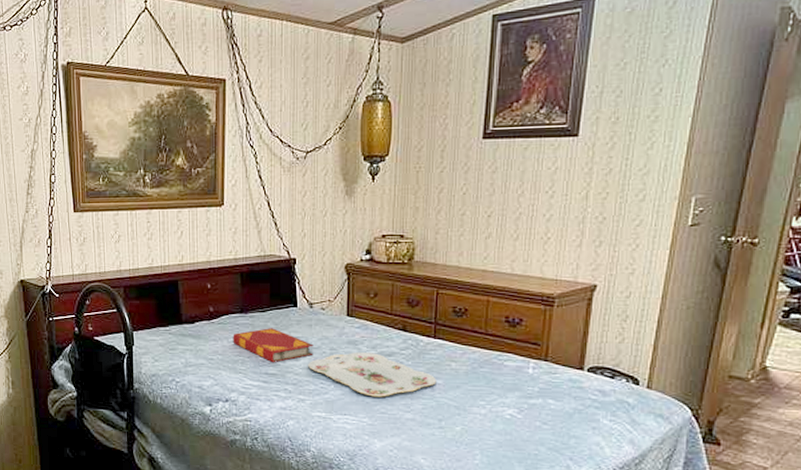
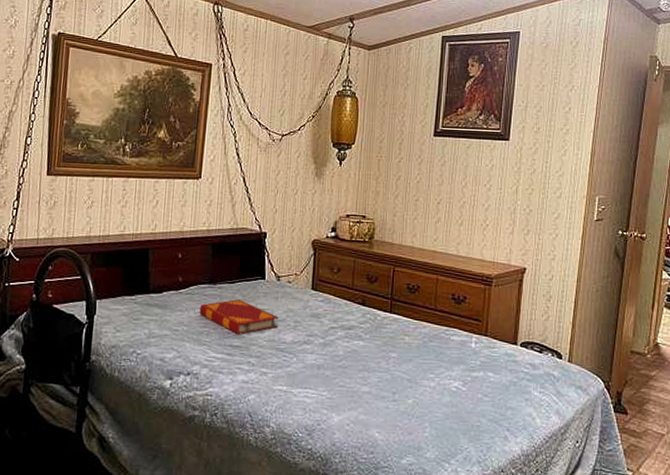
serving tray: present [308,352,436,397] -> none [272,325,391,370]

